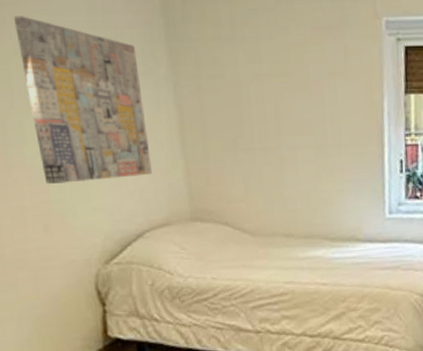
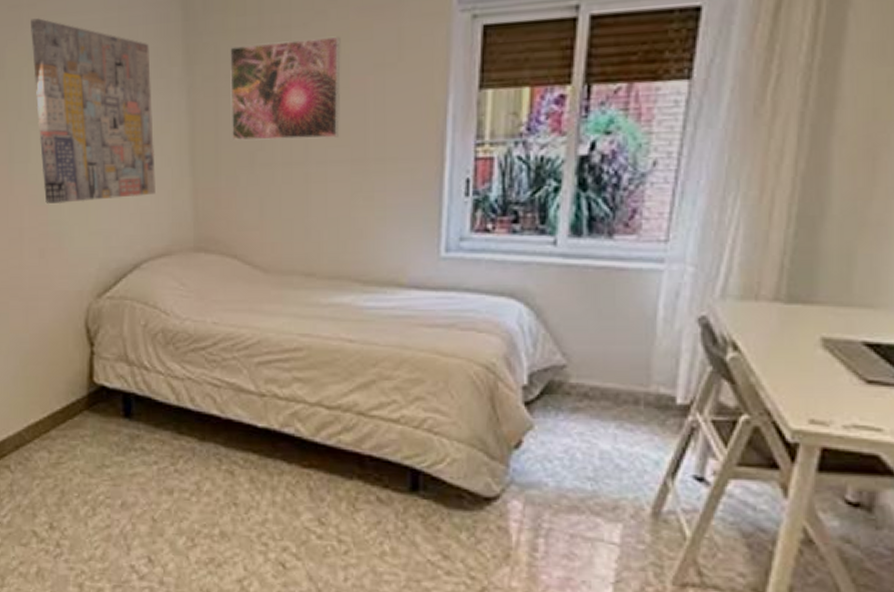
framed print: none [208,48,305,130] -> present [229,36,341,141]

